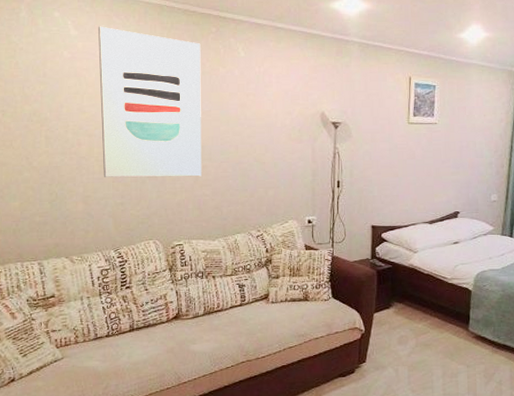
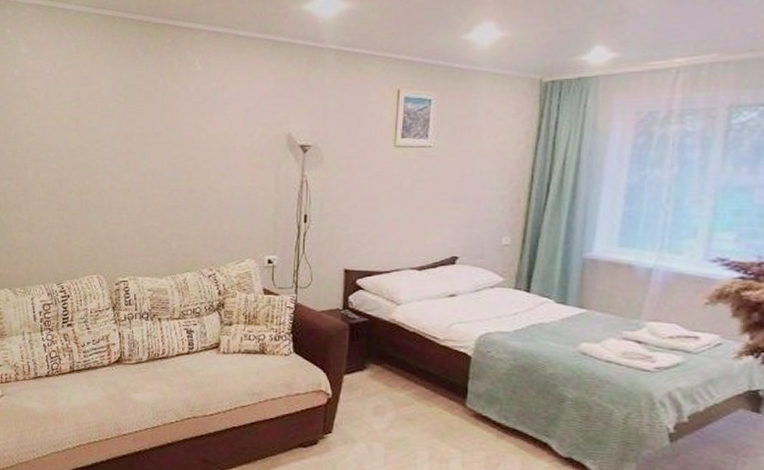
wall art: present [97,26,201,178] -> none [48,42,154,206]

